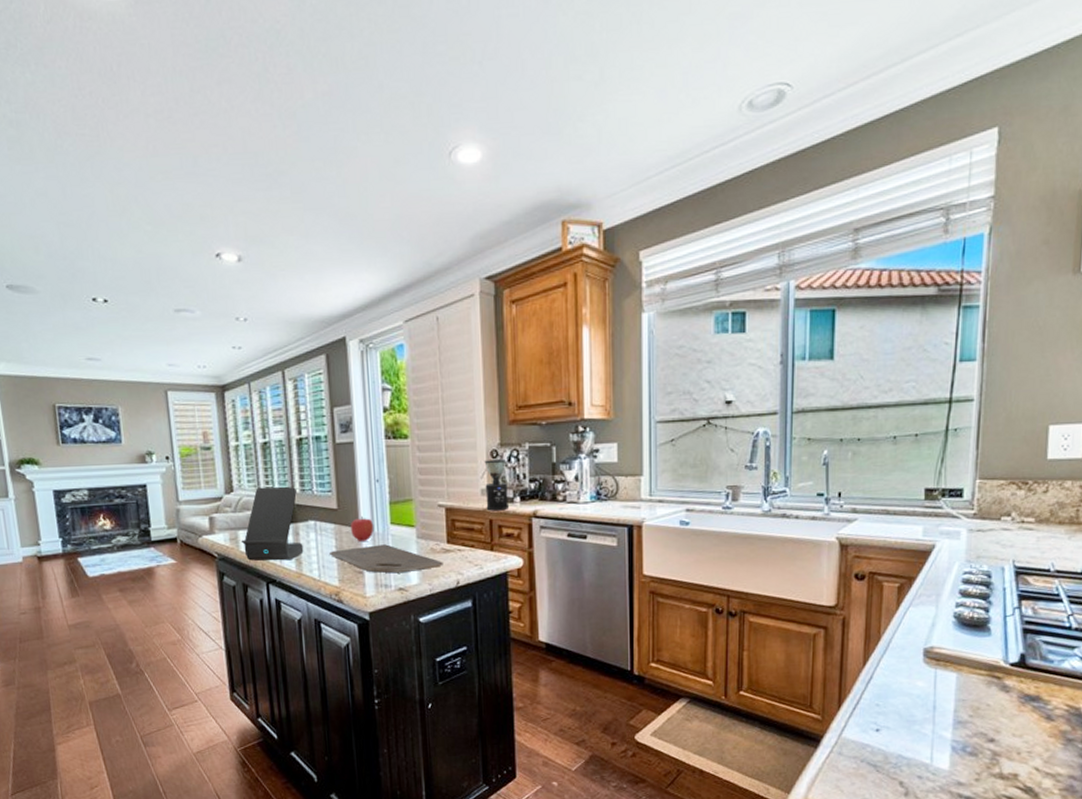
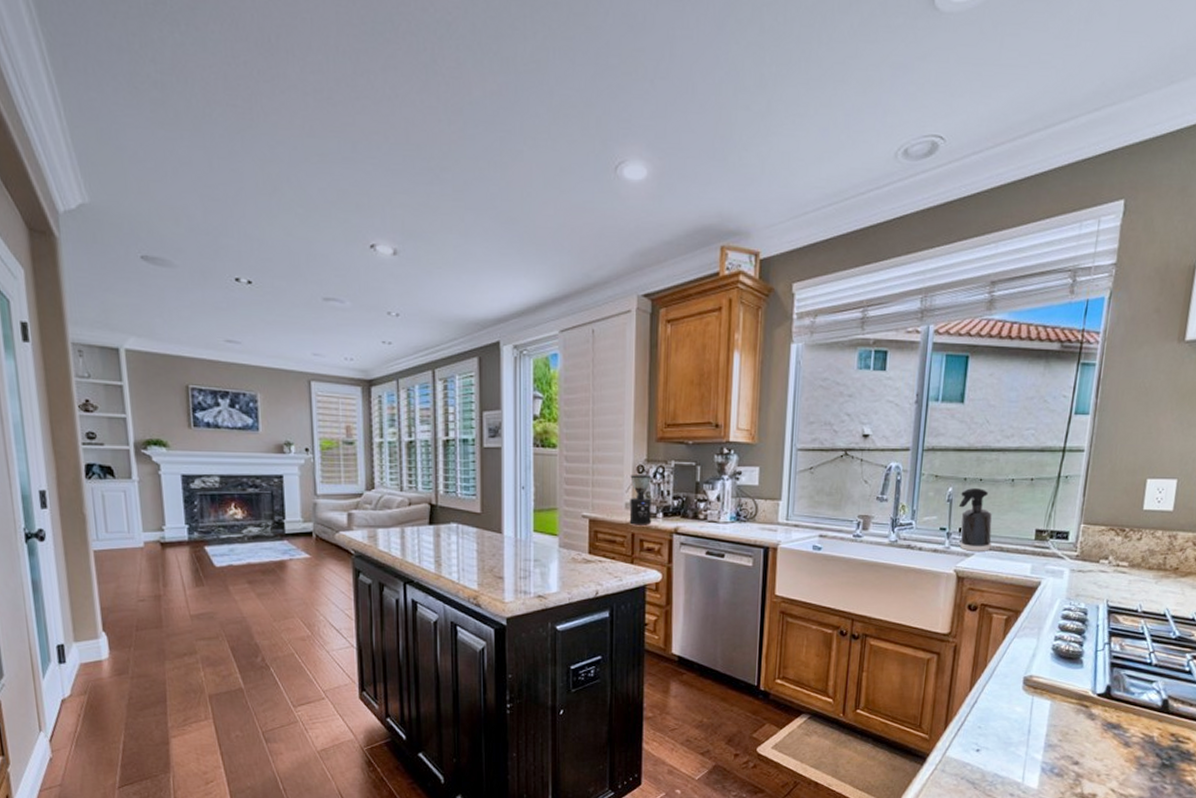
tablet stand: present [241,486,304,561] -> none [379,486,444,562]
cutting board: present [328,544,443,574] -> none [469,551,584,581]
fruit: present [351,515,374,543] -> none [494,521,517,548]
spray bottle: none [836,449,876,516] -> present [958,488,993,551]

